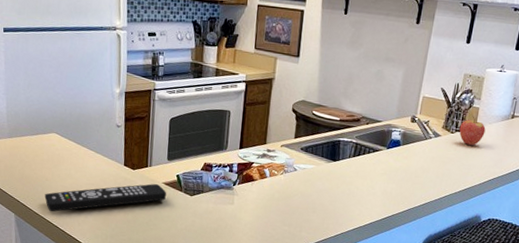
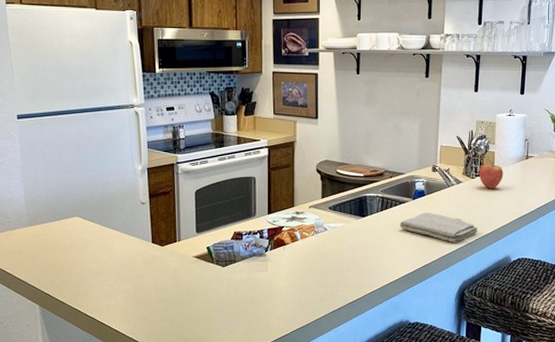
remote control: present [44,183,167,212] -> none [70,259,199,299]
washcloth: none [370,163,451,197] -> present [399,213,478,243]

